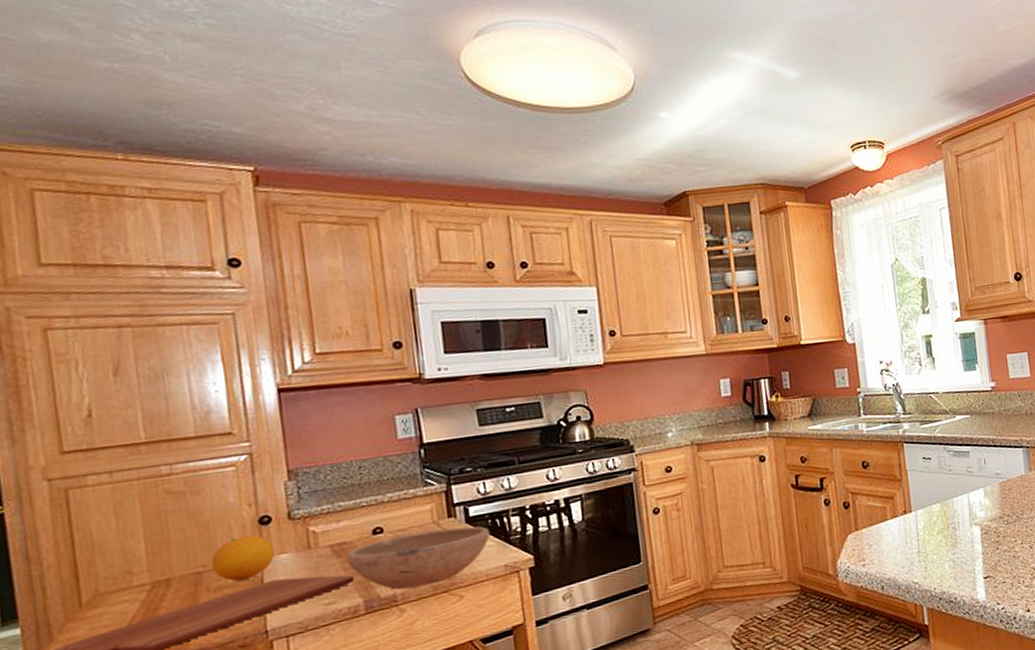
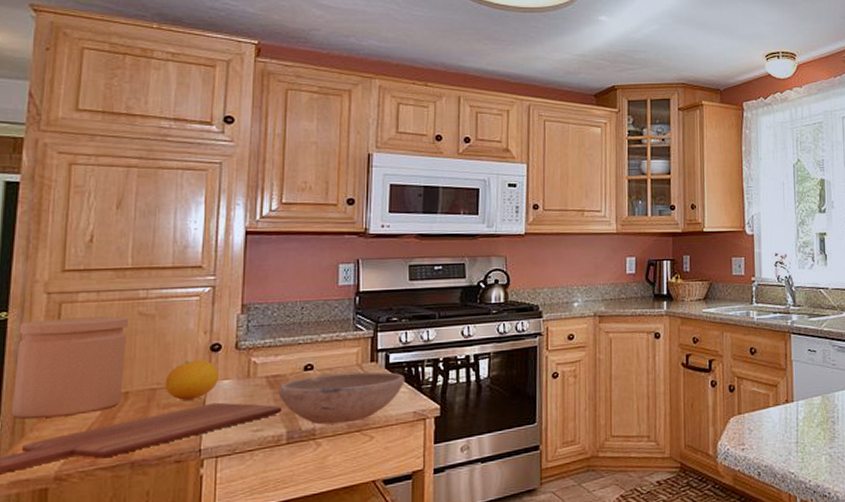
jar: none [21,497,163,622] -> present [11,316,128,420]

